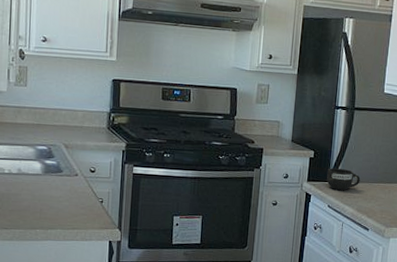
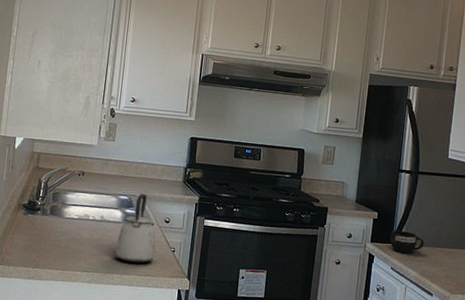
kettle: none [37,143,82,217] -> present [115,194,156,264]

